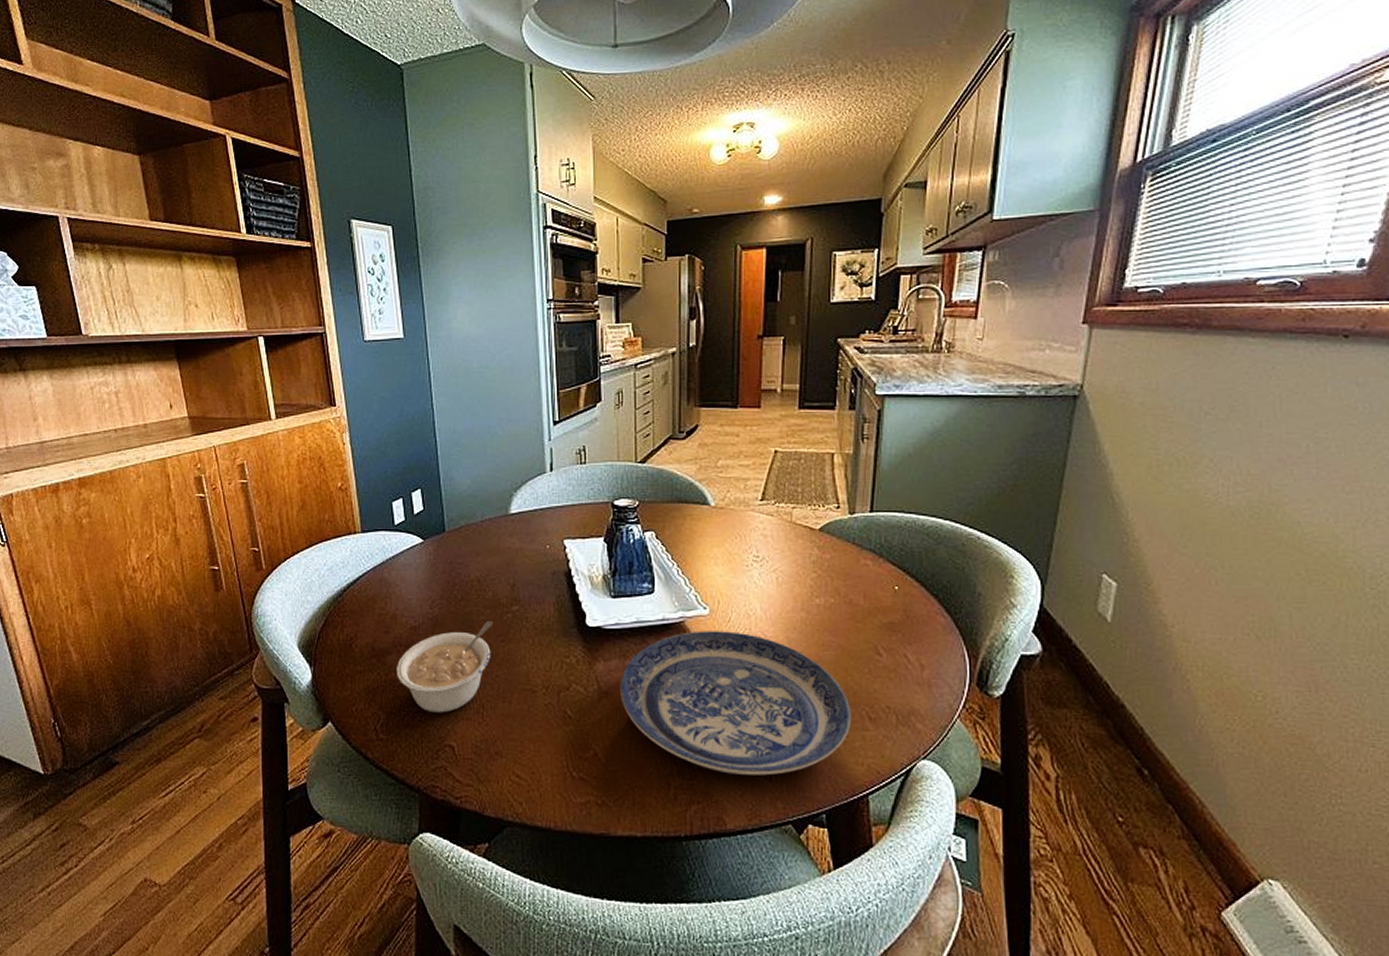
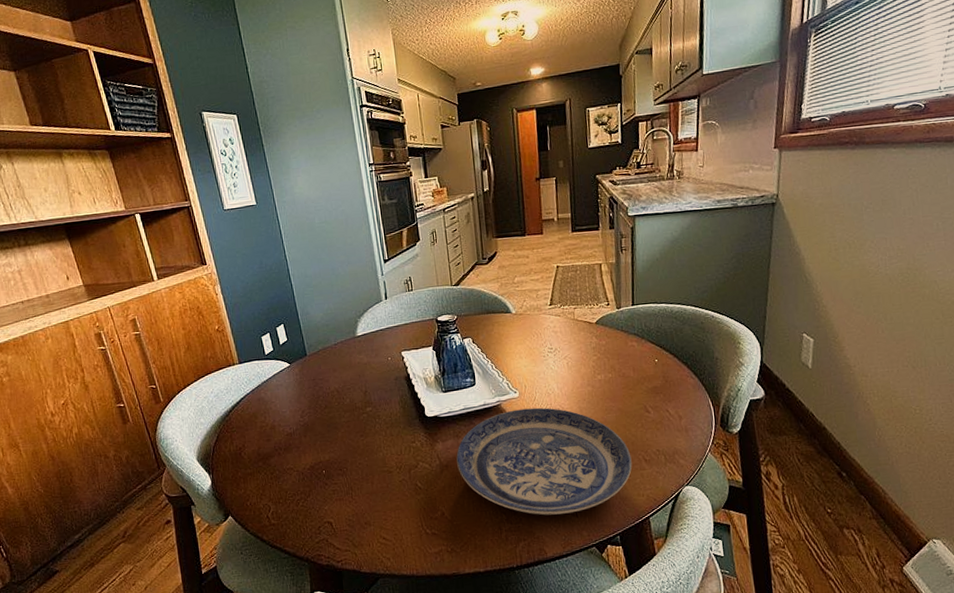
legume: present [397,621,493,713] -> none [279,422,354,499]

